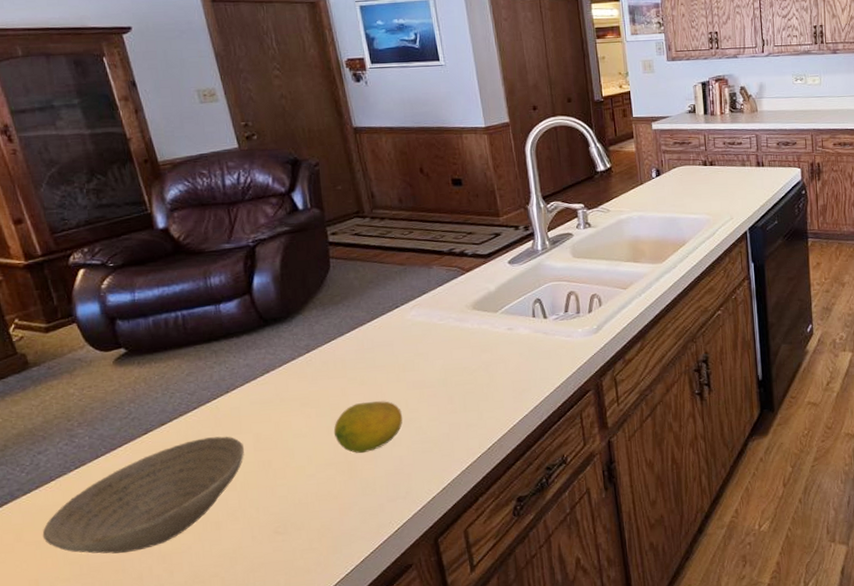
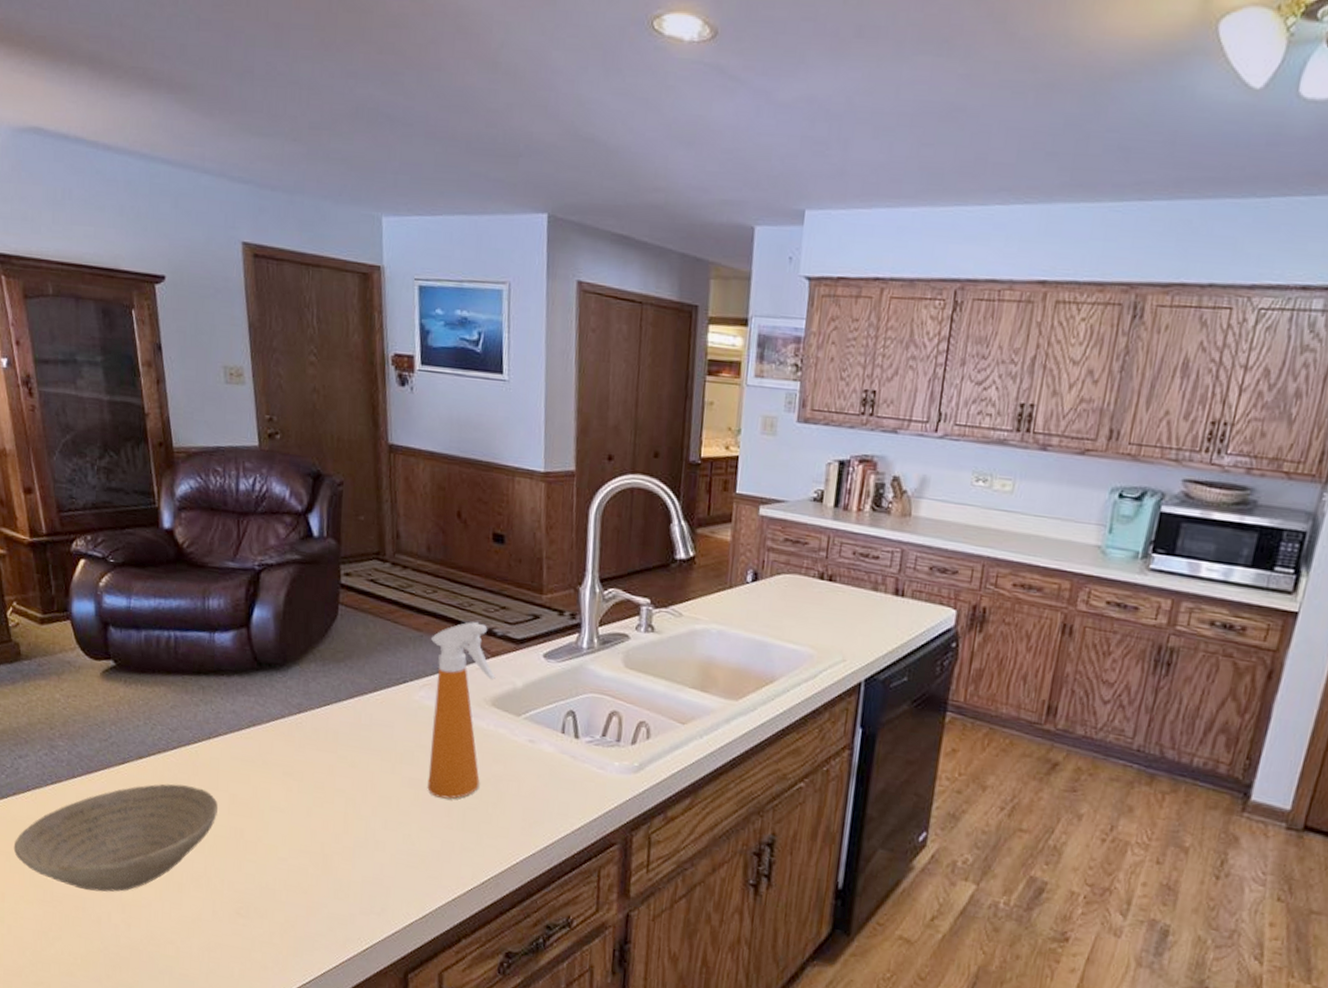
fruit: present [333,401,403,454] -> none [313,787,392,849]
spray bottle: none [414,248,473,391] -> present [427,621,496,799]

